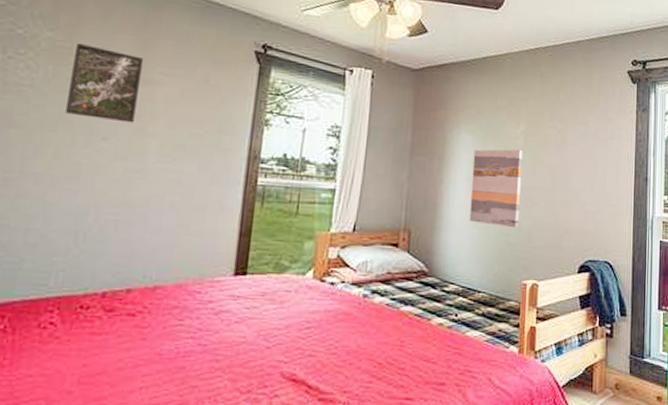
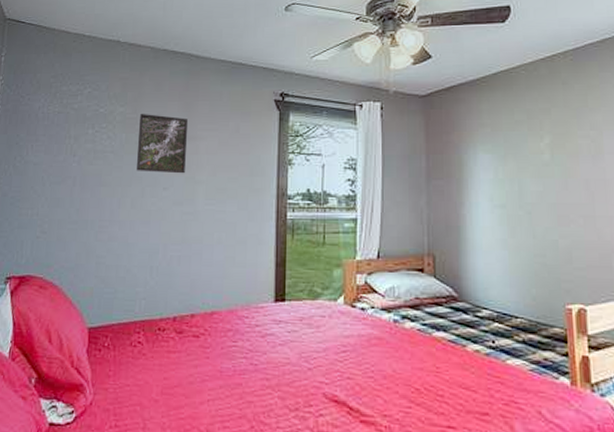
wall art: present [469,149,522,227] -> none [494,165,554,247]

